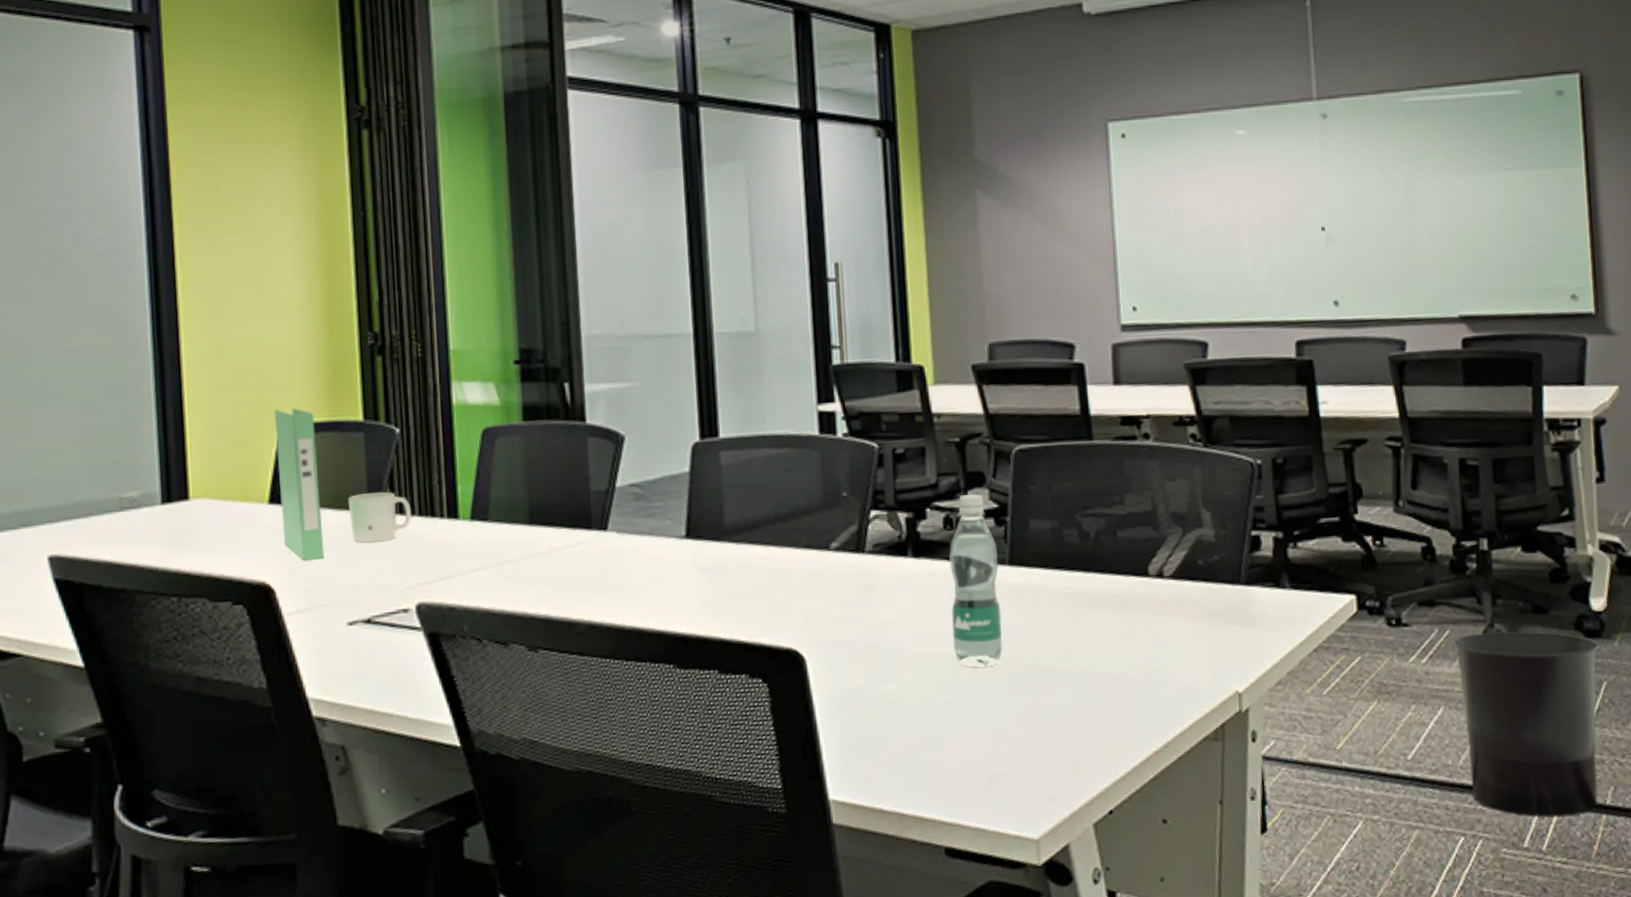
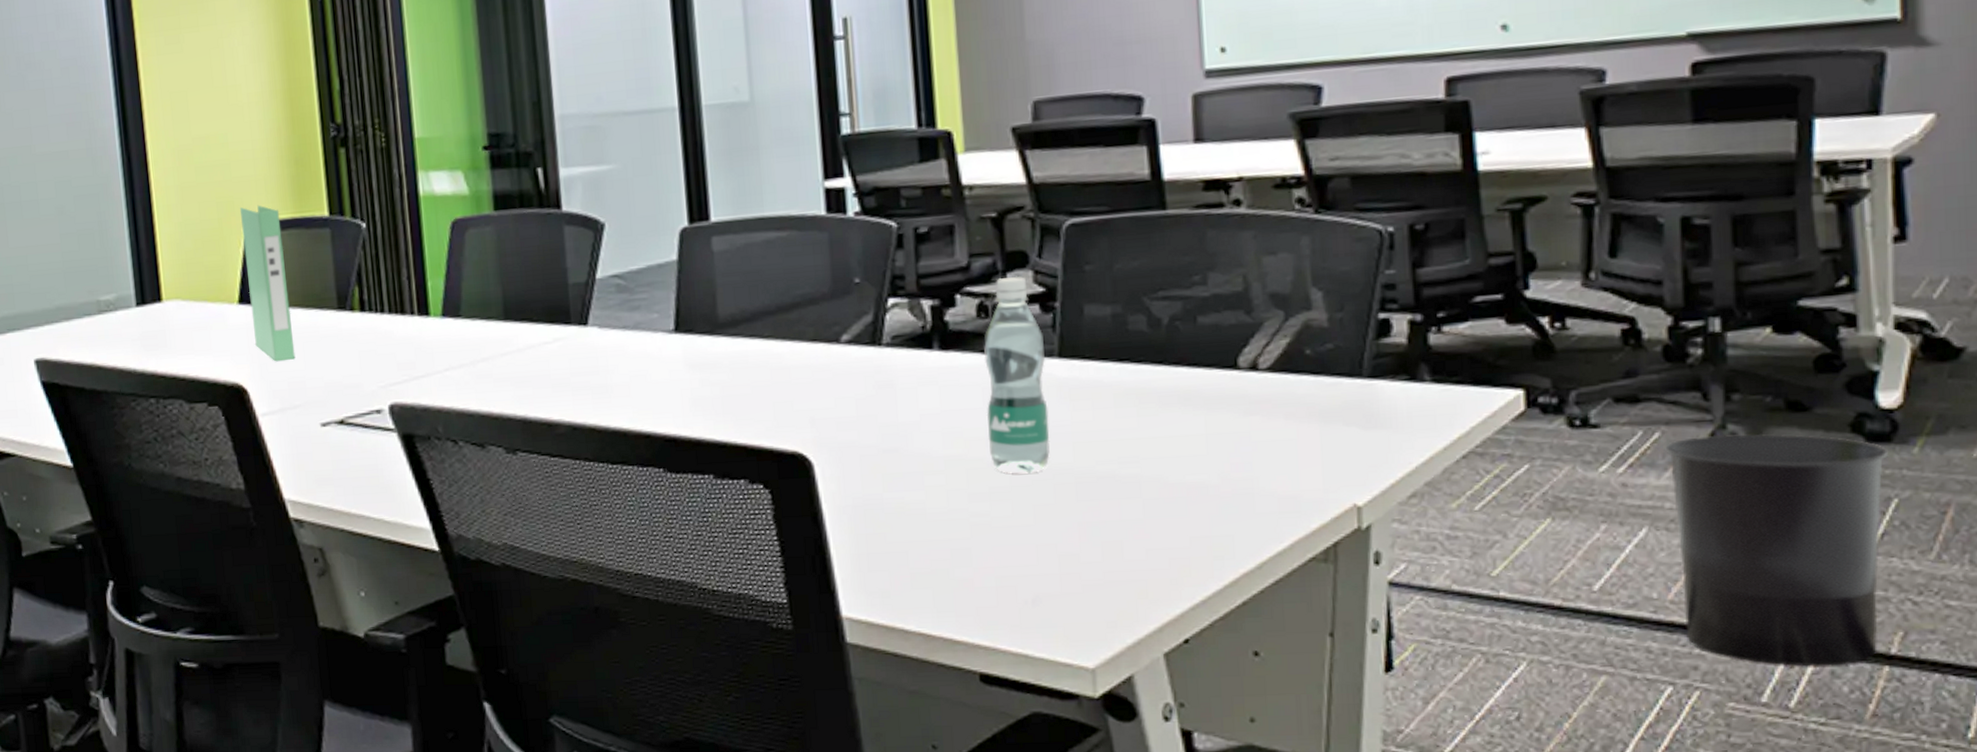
mug: present [348,492,412,544] -> none [316,289,381,343]

